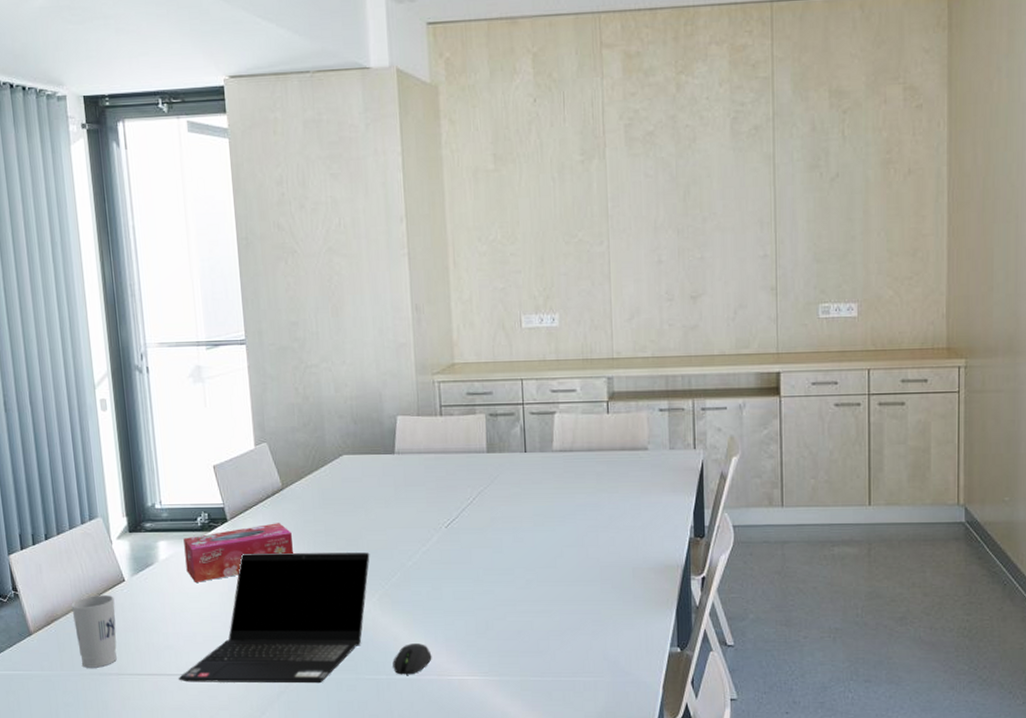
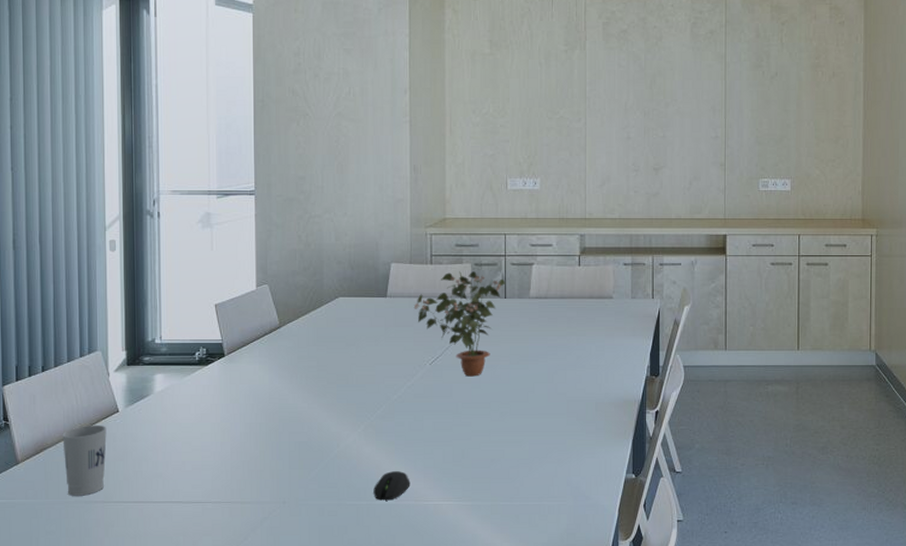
laptop computer: present [178,552,370,684] -> none [164,387,358,510]
tissue box: present [183,523,293,582] -> none [180,358,286,413]
potted plant: none [424,423,525,541] -> present [413,271,506,377]

